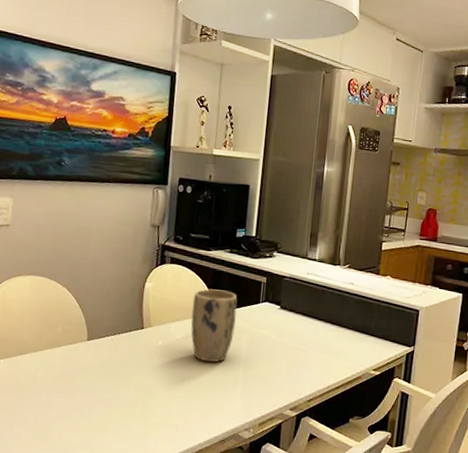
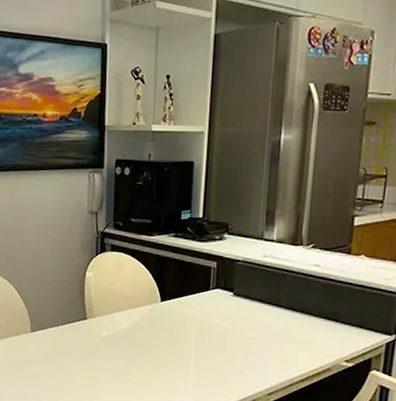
plant pot: present [191,289,238,363] -> none [135,276,185,354]

